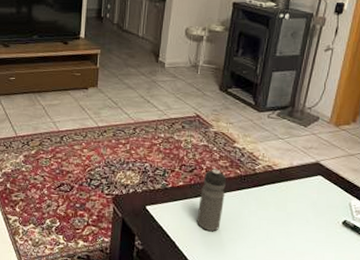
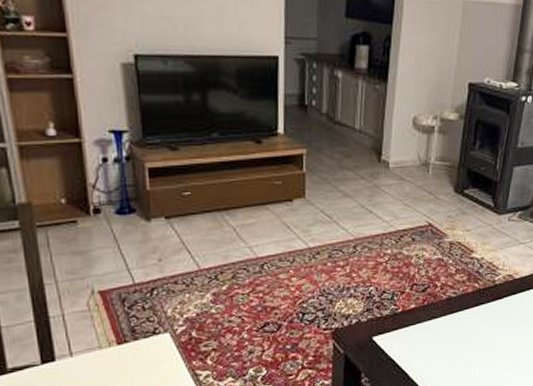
water bottle: present [196,169,226,231] -> none [431,285,463,355]

